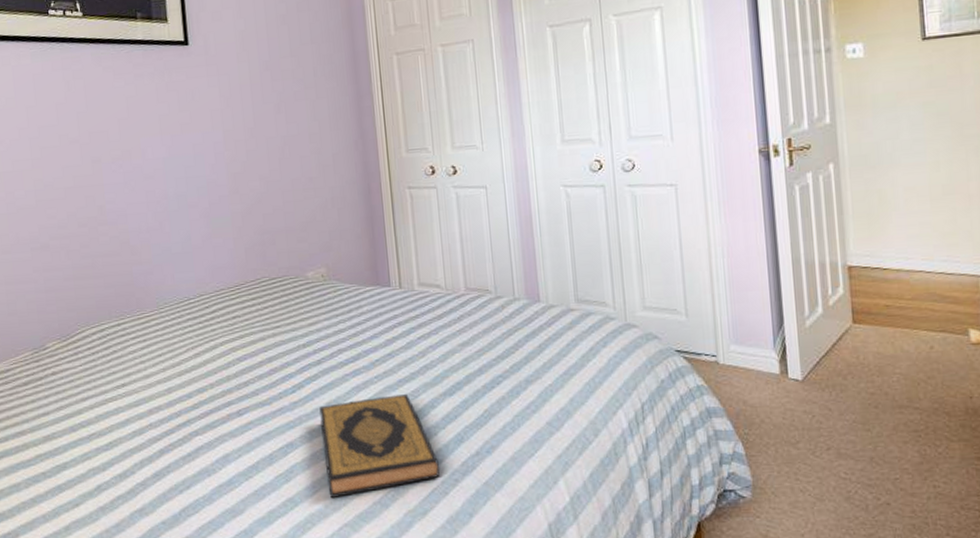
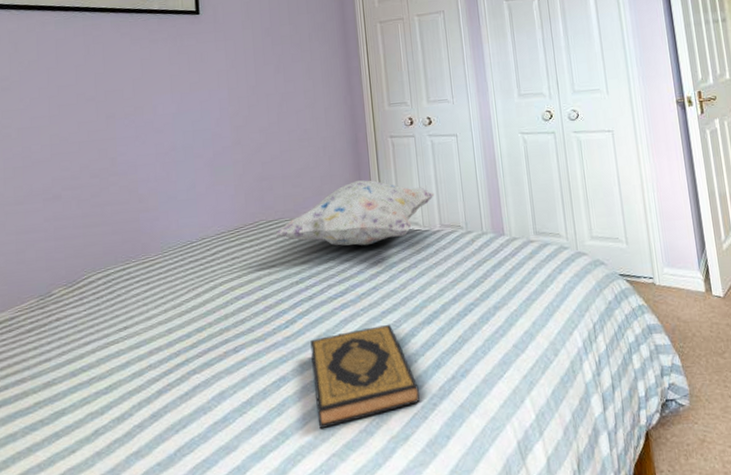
decorative pillow: none [279,236,459,309] -> present [275,180,434,246]

